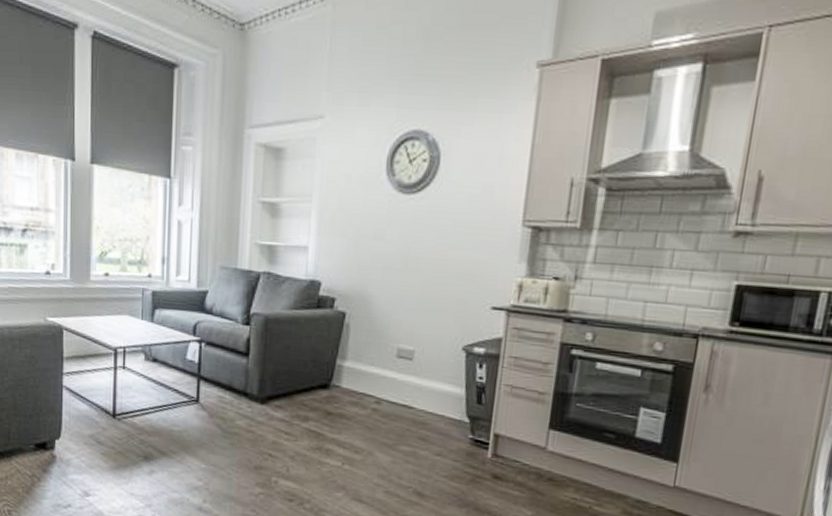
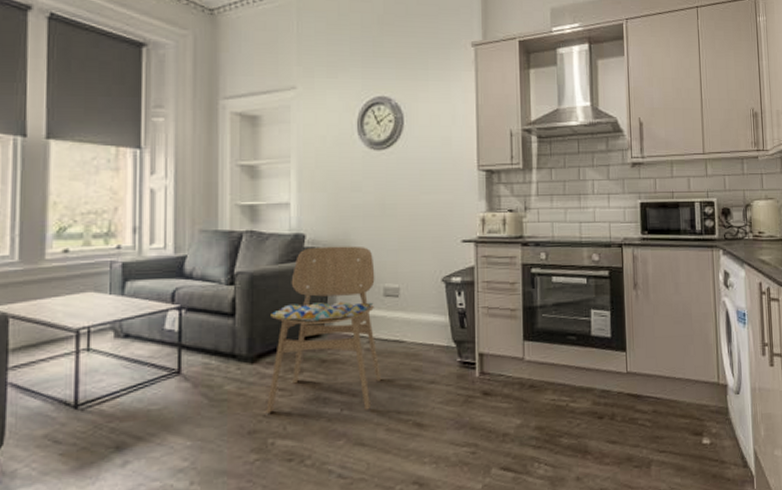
dining chair: none [271,296,390,469] -> present [266,246,381,414]

